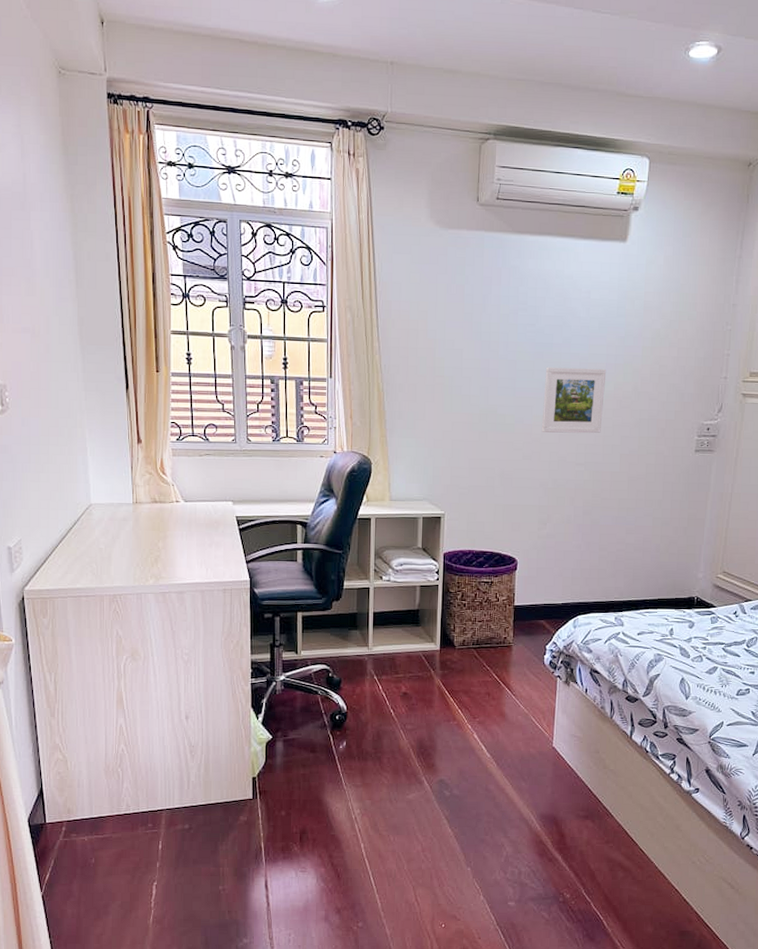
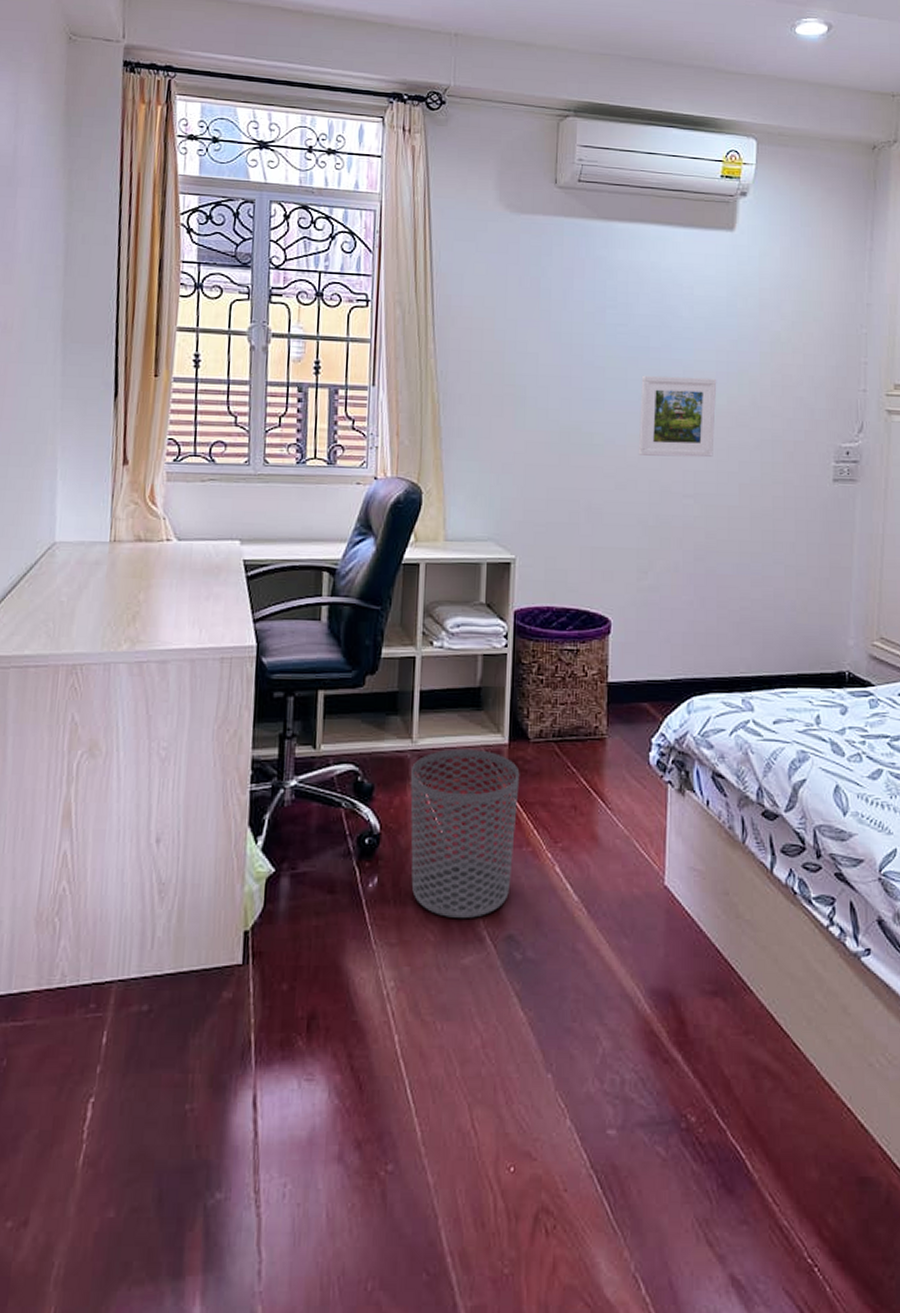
waste bin: none [368,654,448,769] -> present [410,749,520,918]

